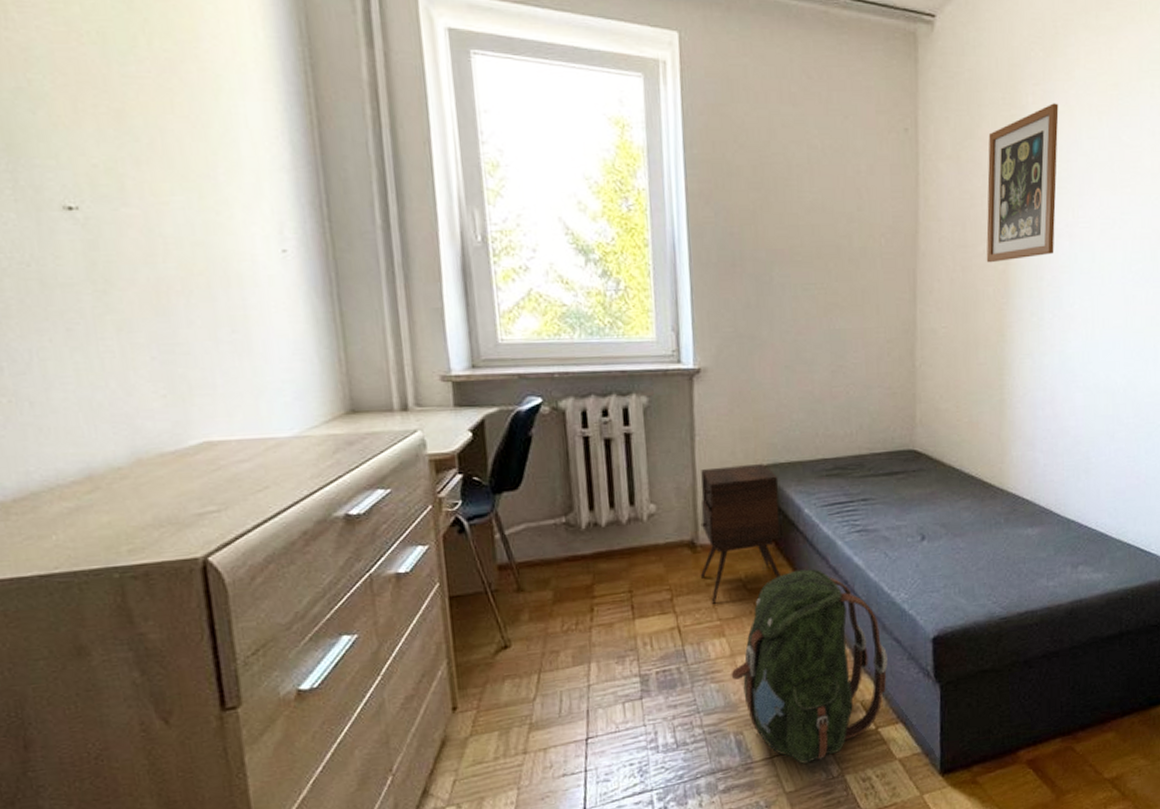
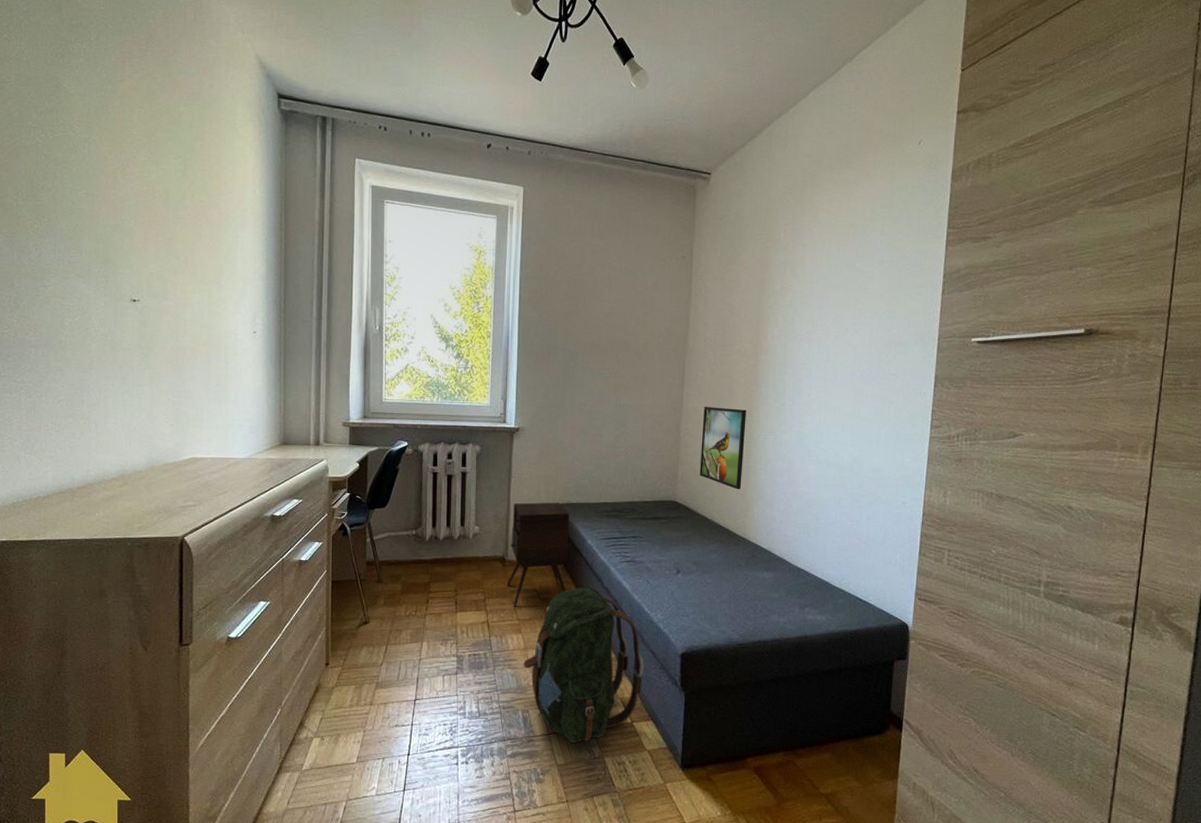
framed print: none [942,326,997,430] -> present [700,407,746,490]
wall art: present [986,103,1059,263] -> none [740,238,805,359]

